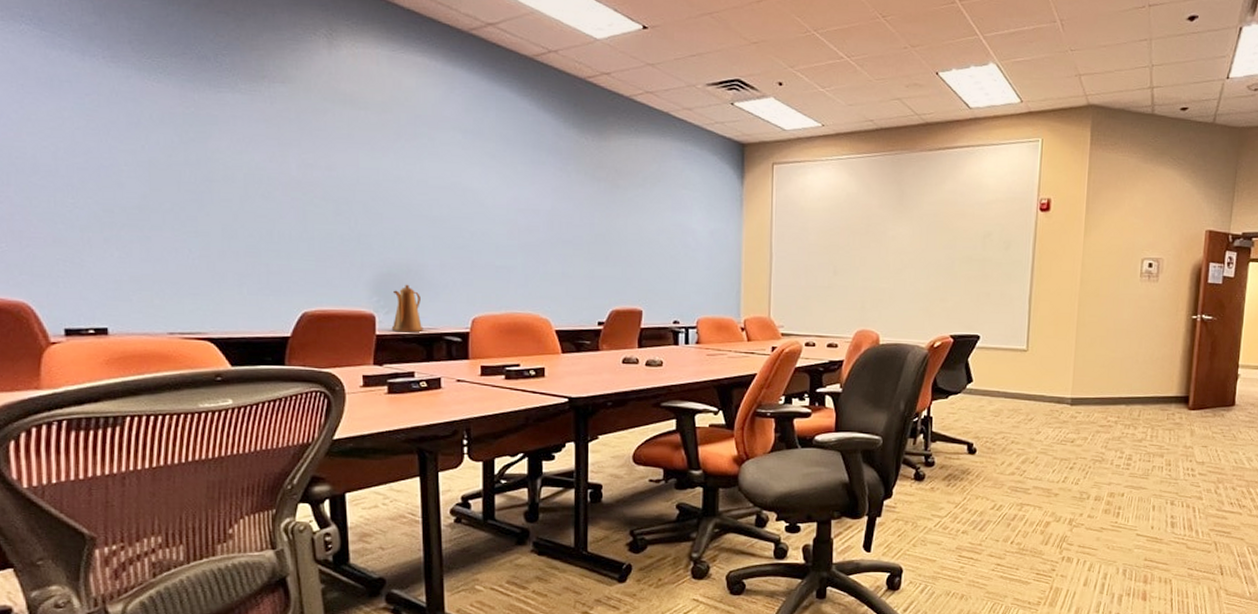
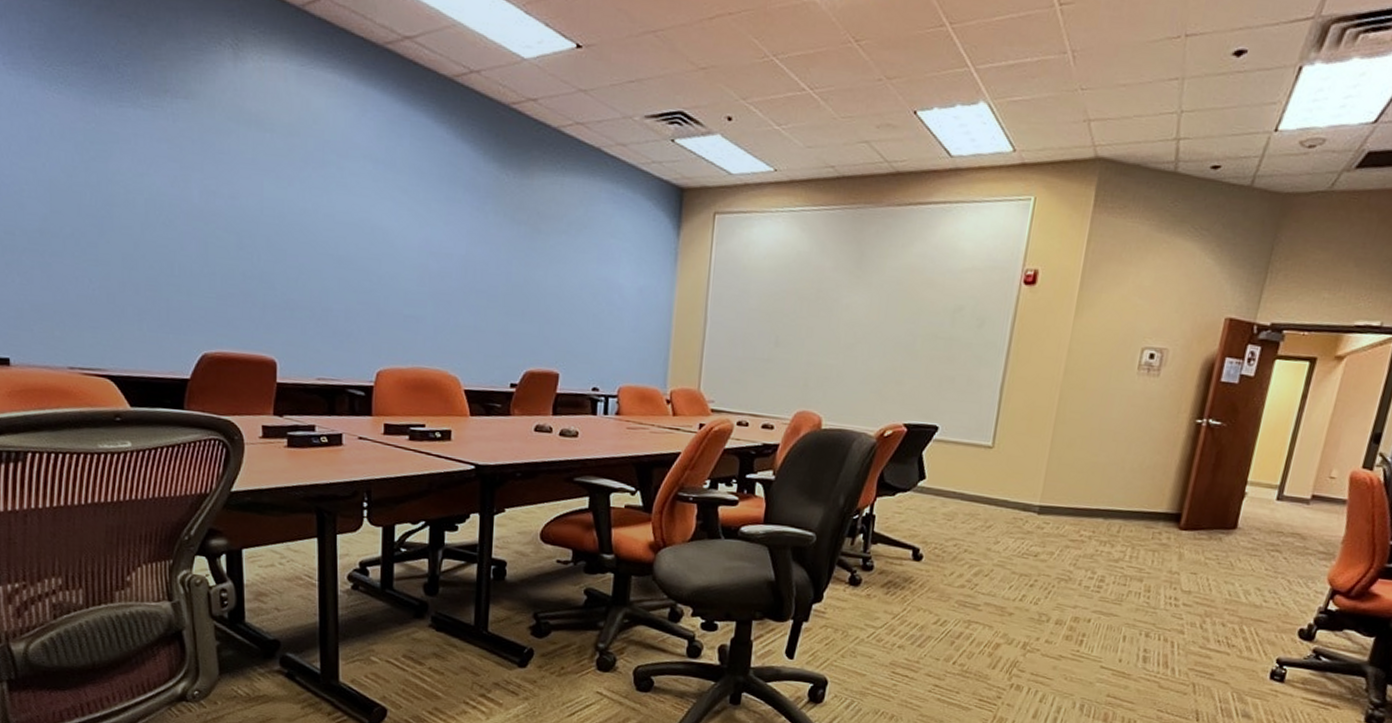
coffee pot: present [391,284,424,333] -> none [293,329,326,383]

